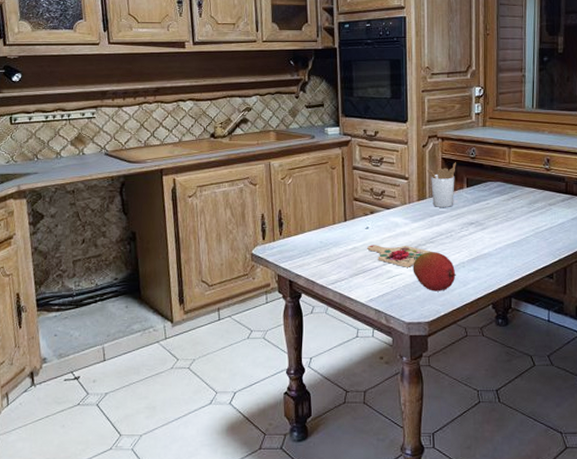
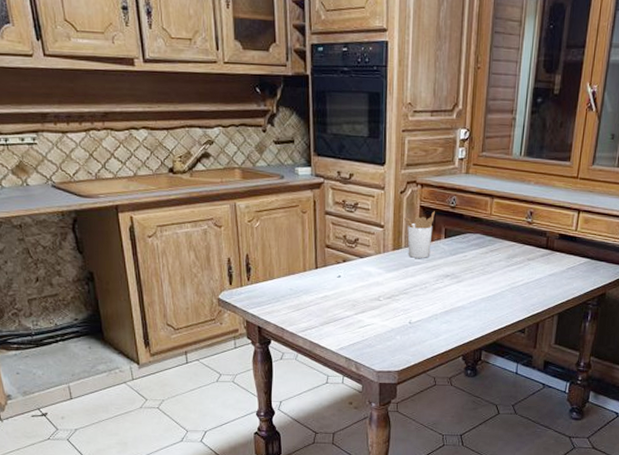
cutting board: present [367,245,433,267] -> none [339,294,406,318]
fruit: present [413,252,456,291] -> none [385,303,428,342]

